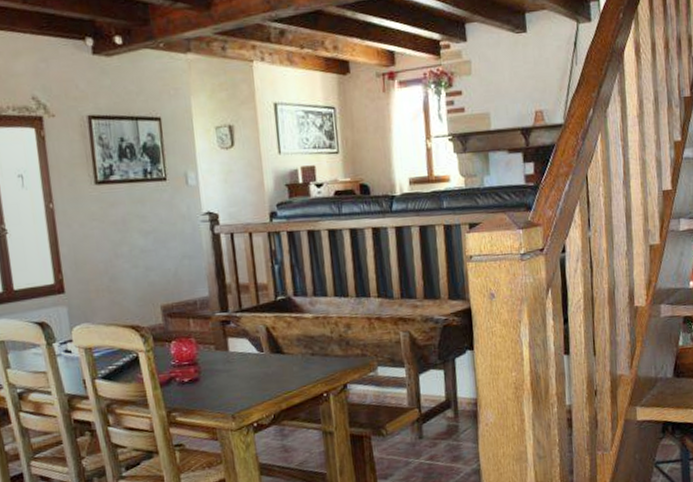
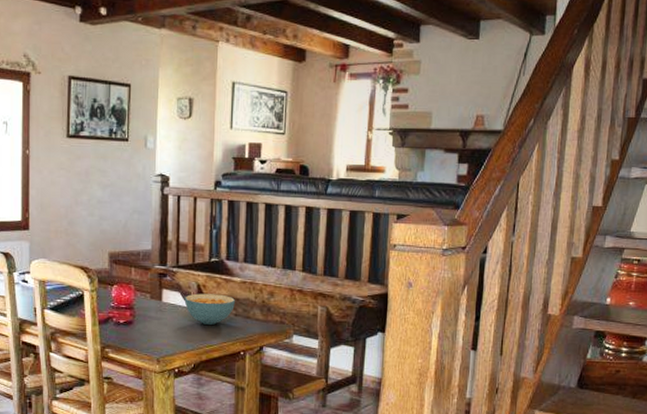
cereal bowl: none [253,334,310,370] -> present [184,293,235,325]

